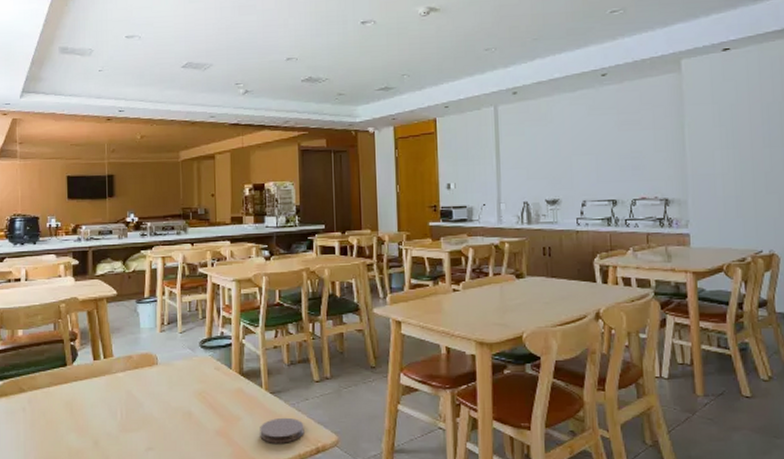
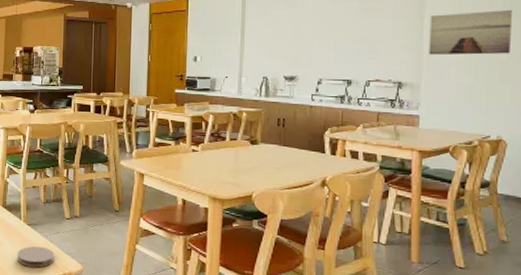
wall art: none [690,115,773,168] -> present [428,9,512,56]

